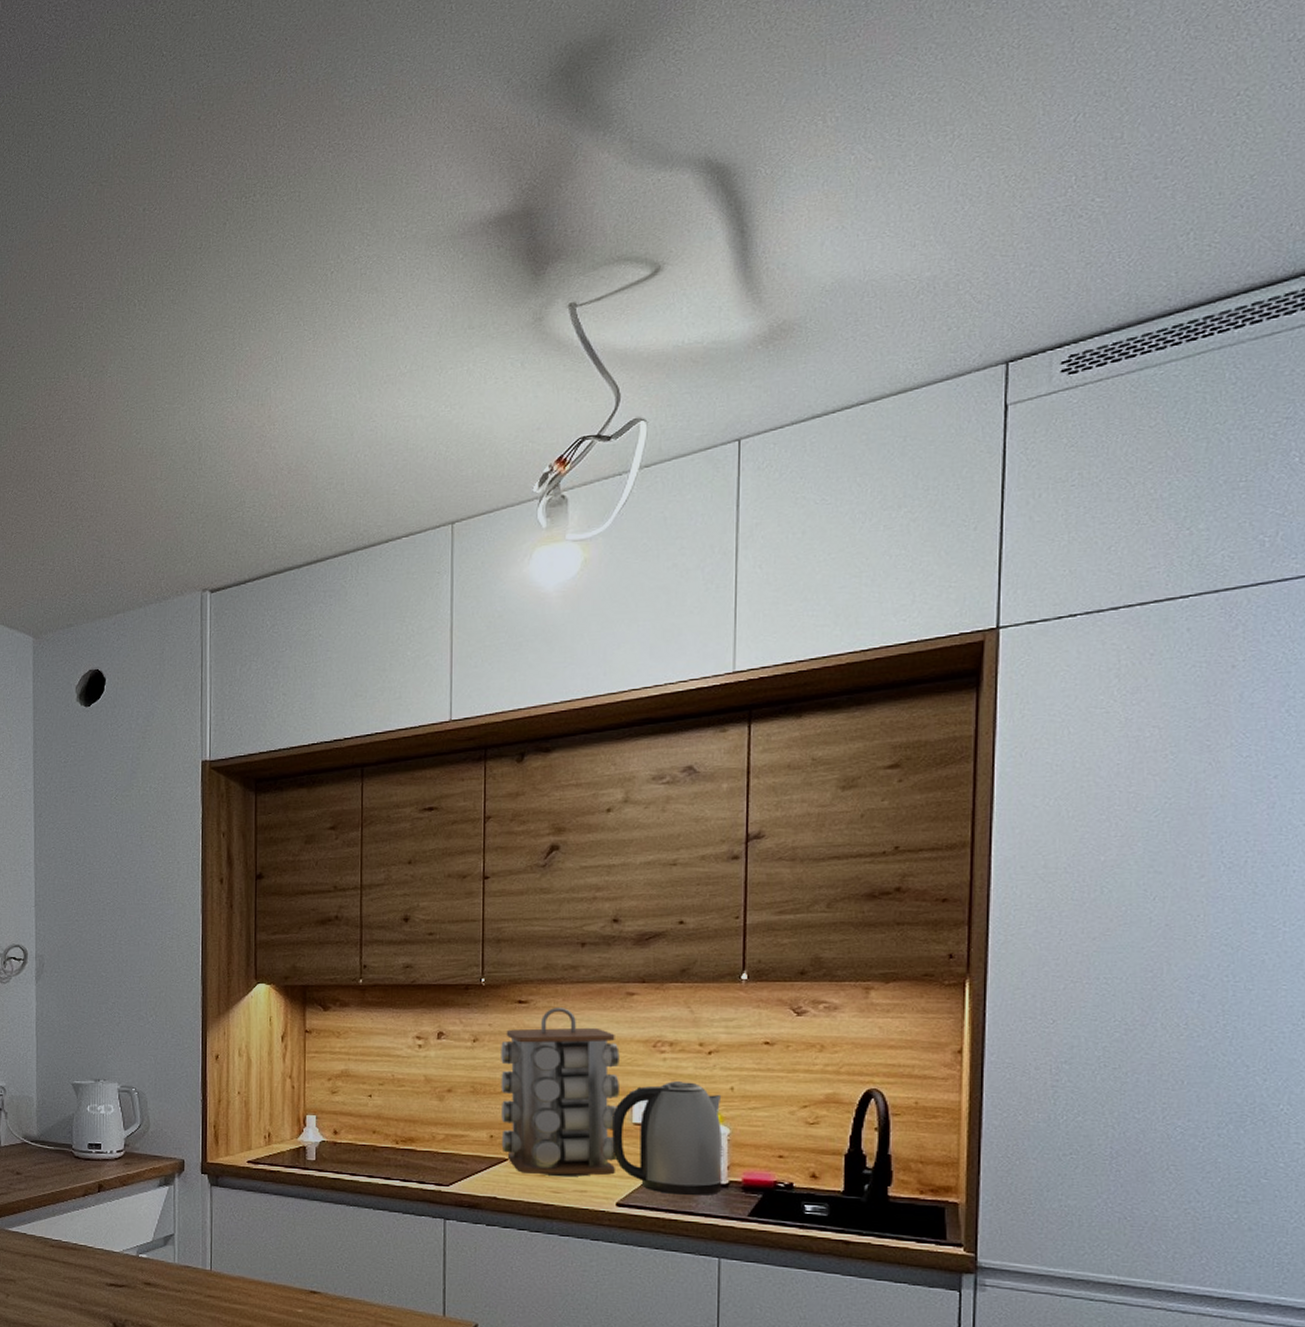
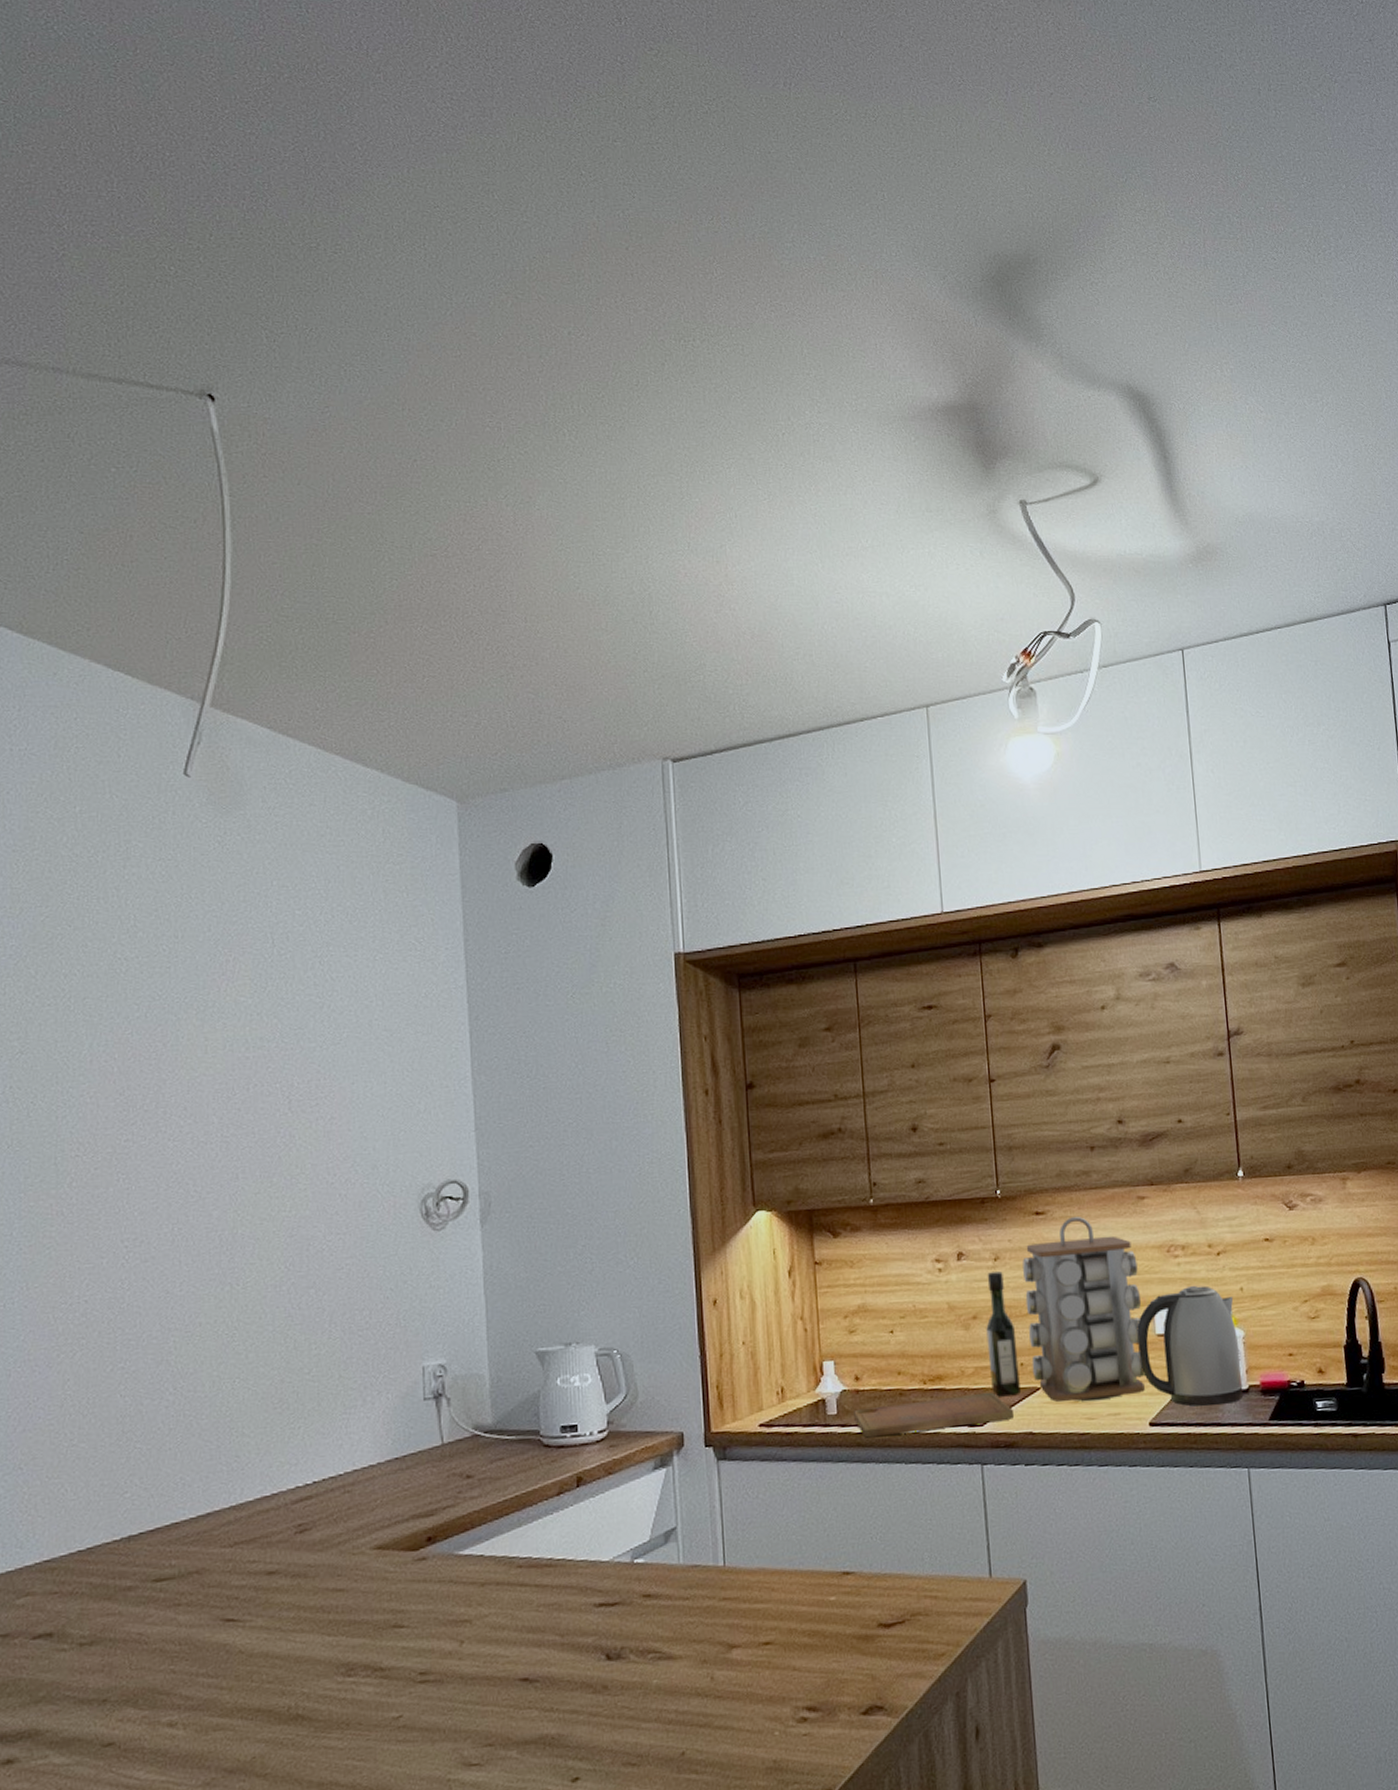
cutting board: none [330,1157,479,1184] -> present [854,1393,1014,1438]
bottle: none [459,1052,489,1163] -> present [986,1271,1021,1397]

